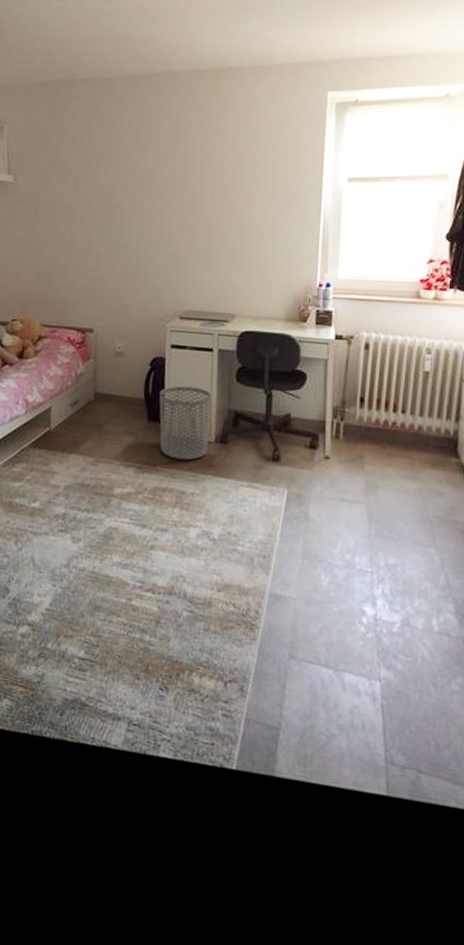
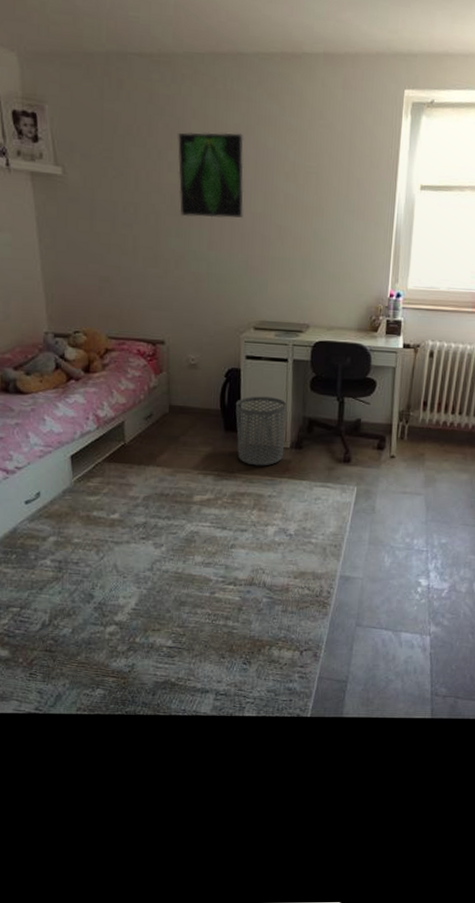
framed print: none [113,139,174,215] -> present [177,132,244,218]

